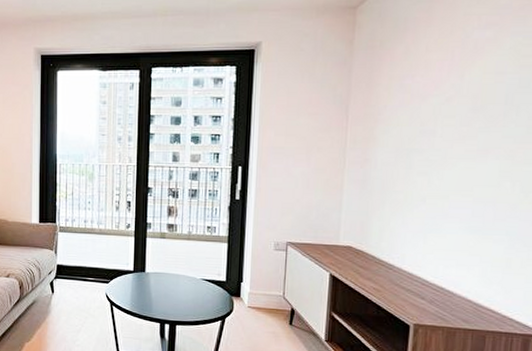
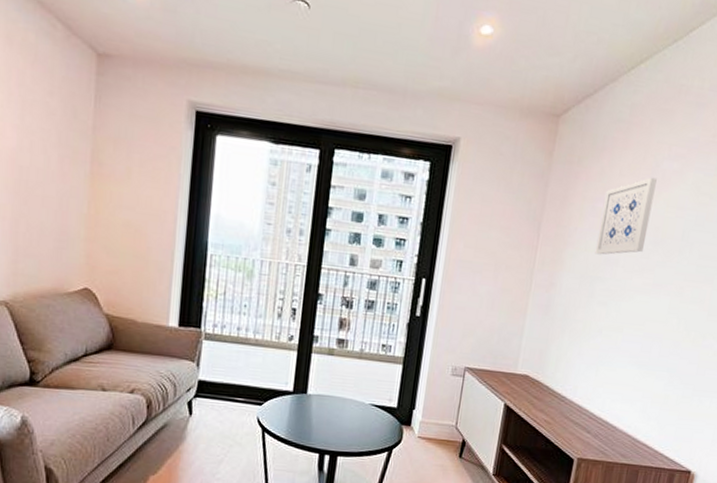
wall art: none [408,48,468,128] -> present [595,177,657,255]

